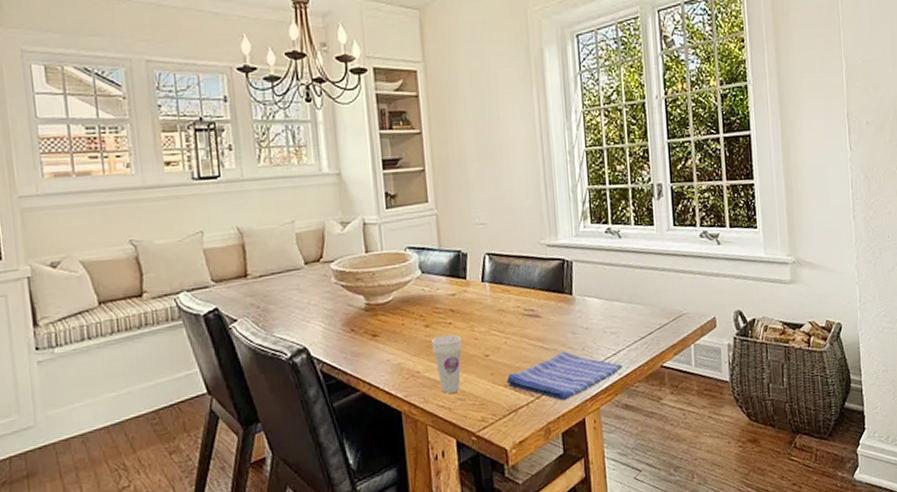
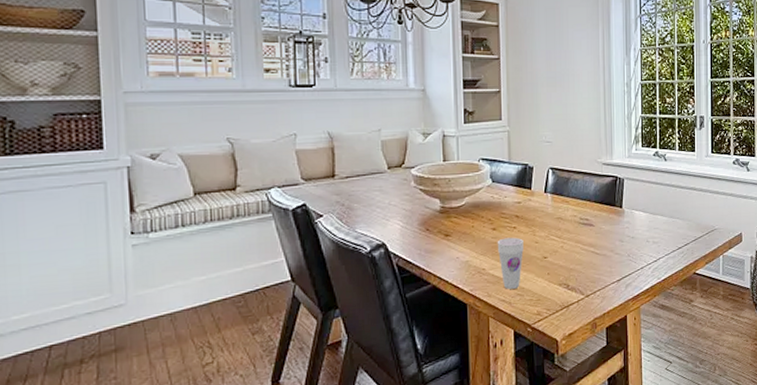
dish towel: present [506,351,622,401] -> none [560,256,661,300]

